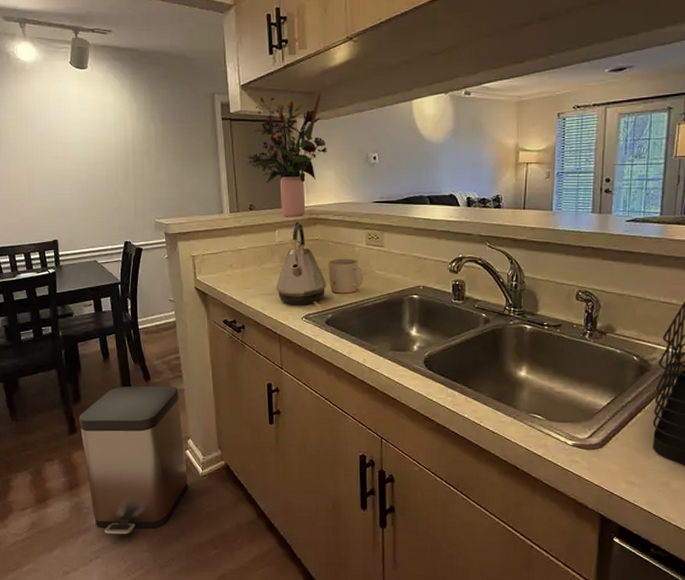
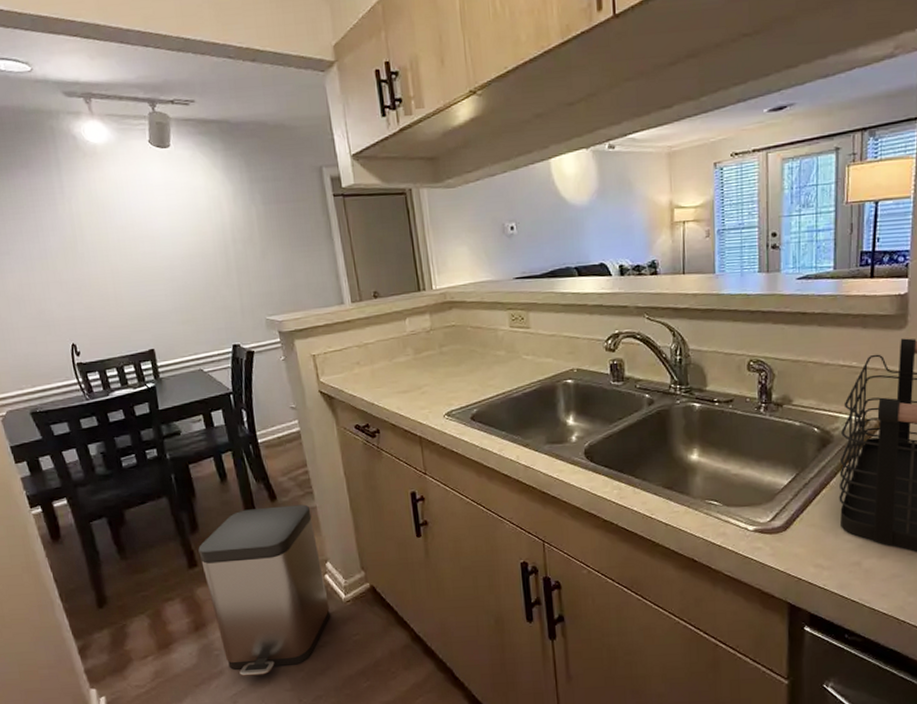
bouquet: present [247,93,327,217] -> none [366,157,457,303]
kettle: present [276,222,326,305] -> none [411,307,469,402]
mug: present [329,258,363,294] -> none [469,344,510,385]

